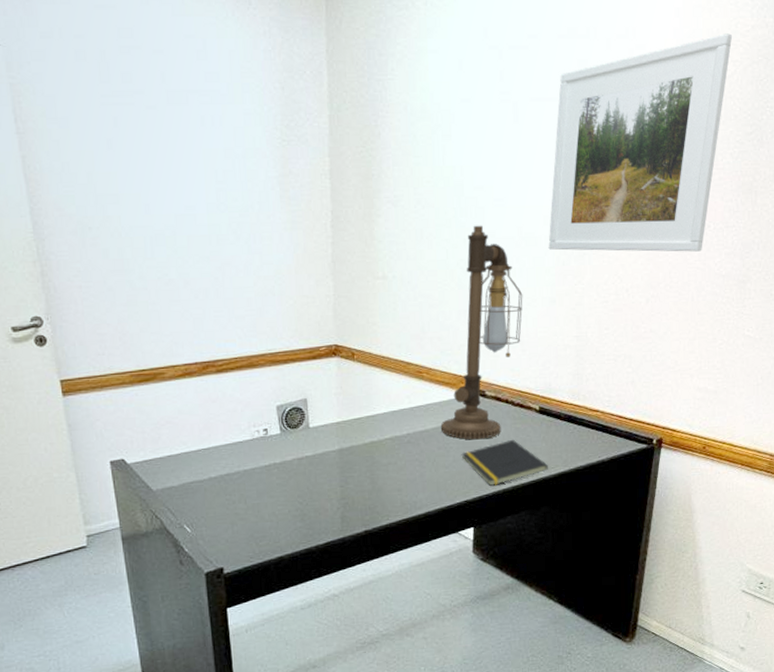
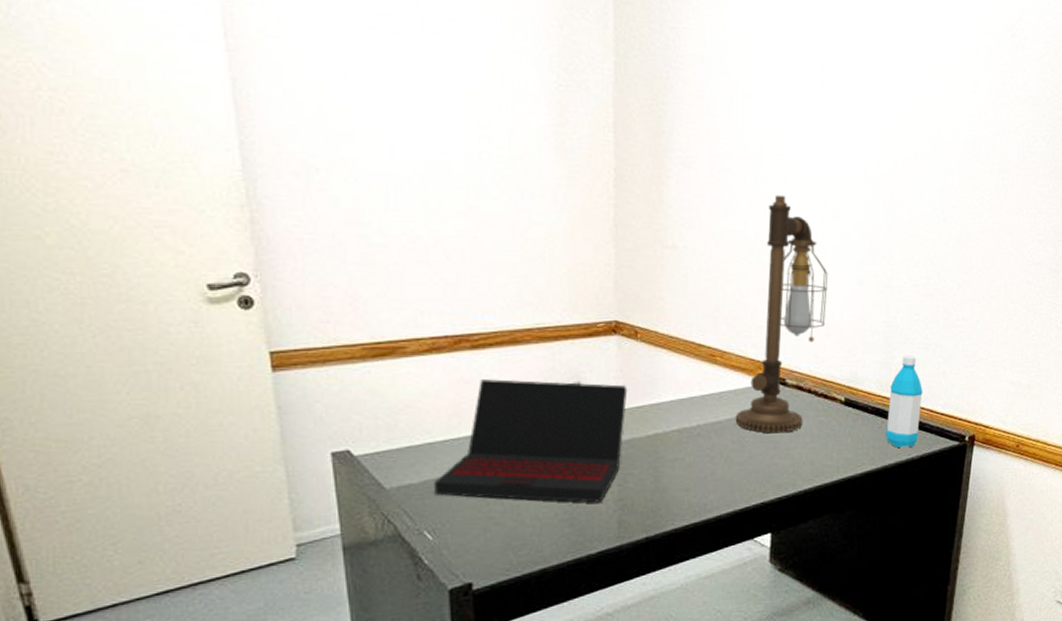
laptop: none [191,398,347,501] -> present [434,379,628,503]
notepad: present [461,439,548,487] -> none [758,433,854,487]
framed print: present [548,33,732,252] -> none [856,13,1043,237]
water bottle: none [577,367,612,451] -> present [885,356,923,447]

